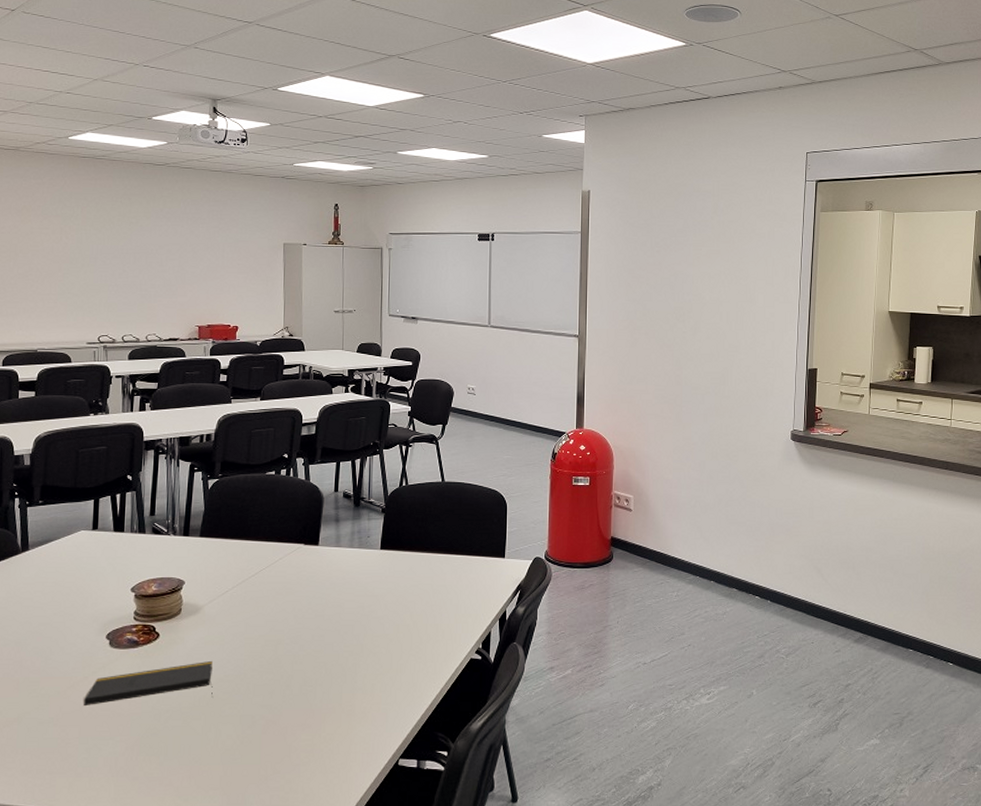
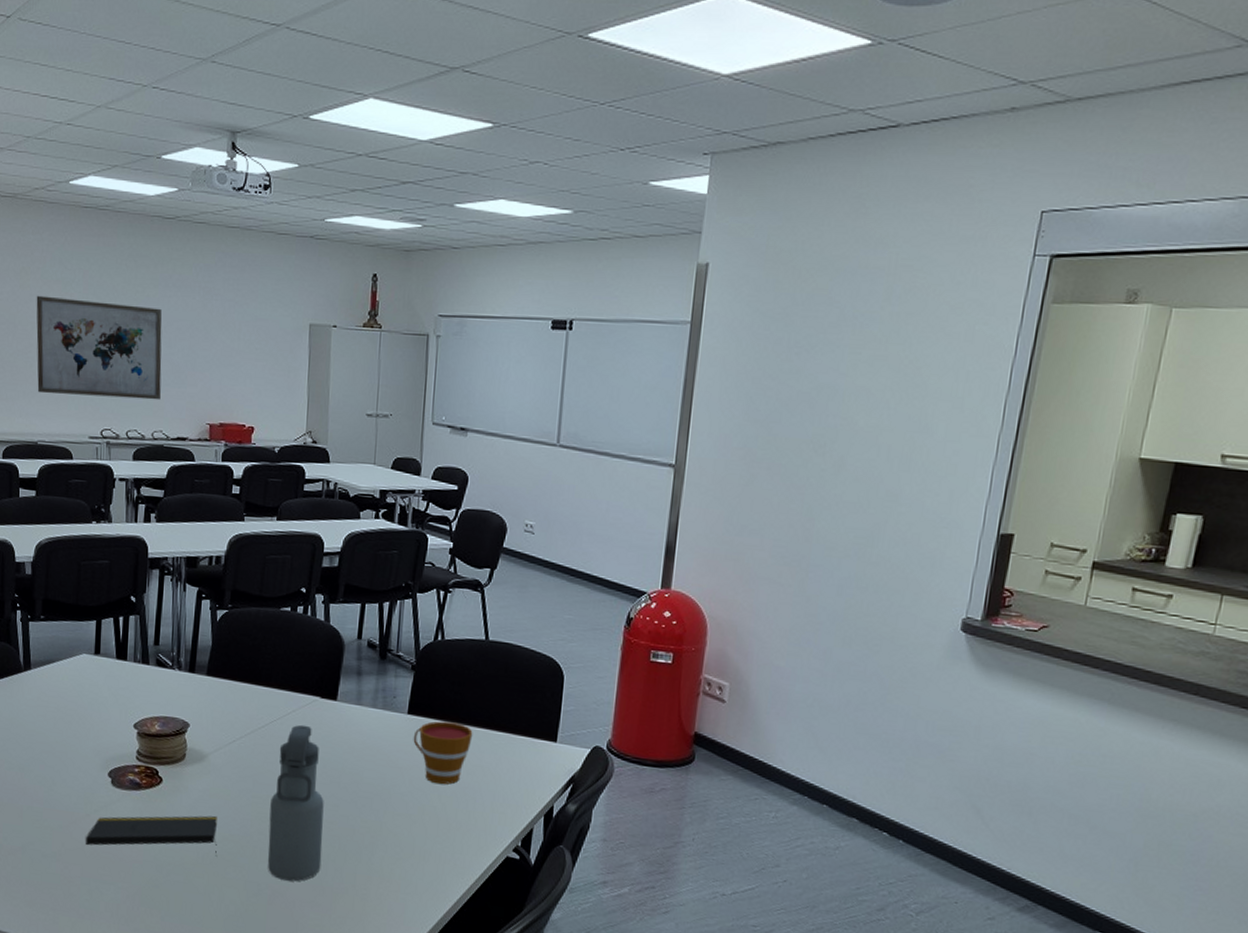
wall art: none [36,228,155,309] -> present [36,295,162,401]
water bottle: none [261,569,311,709] -> present [268,724,324,882]
cup: none [386,552,436,606] -> present [413,721,473,785]

